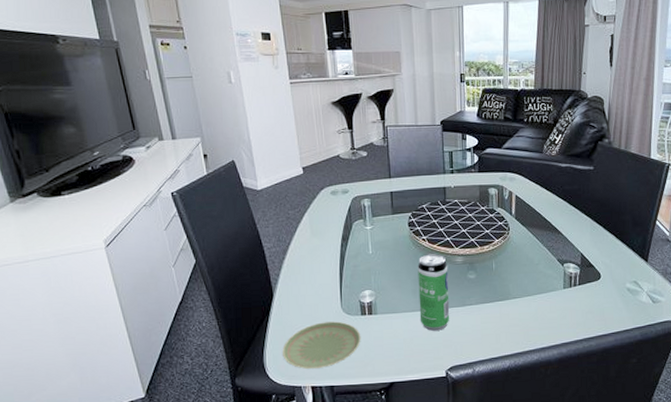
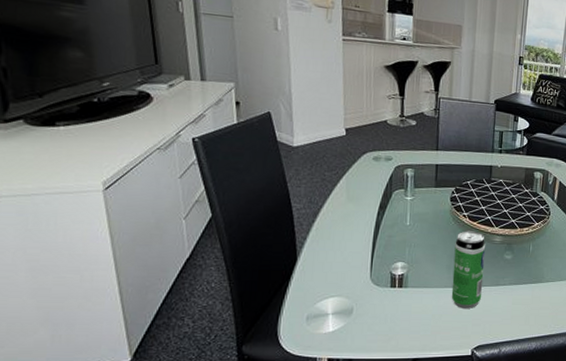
plate: present [282,321,361,369] -> none [300,291,388,340]

